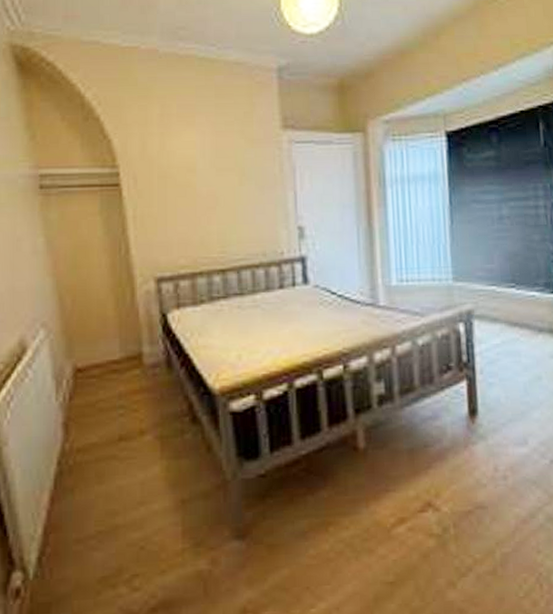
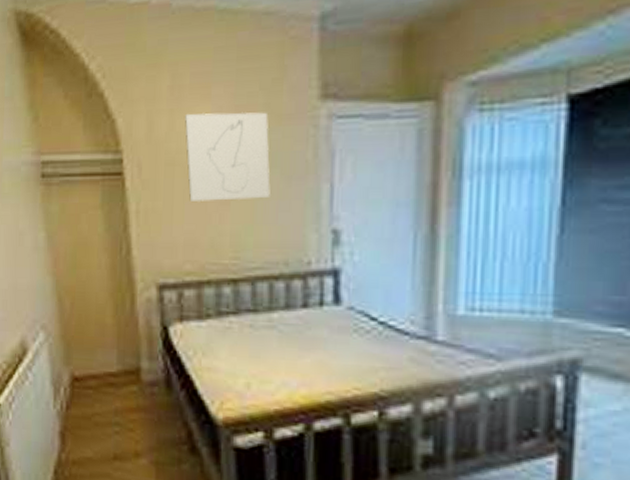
wall art: none [174,137,248,207] -> present [185,112,270,201]

